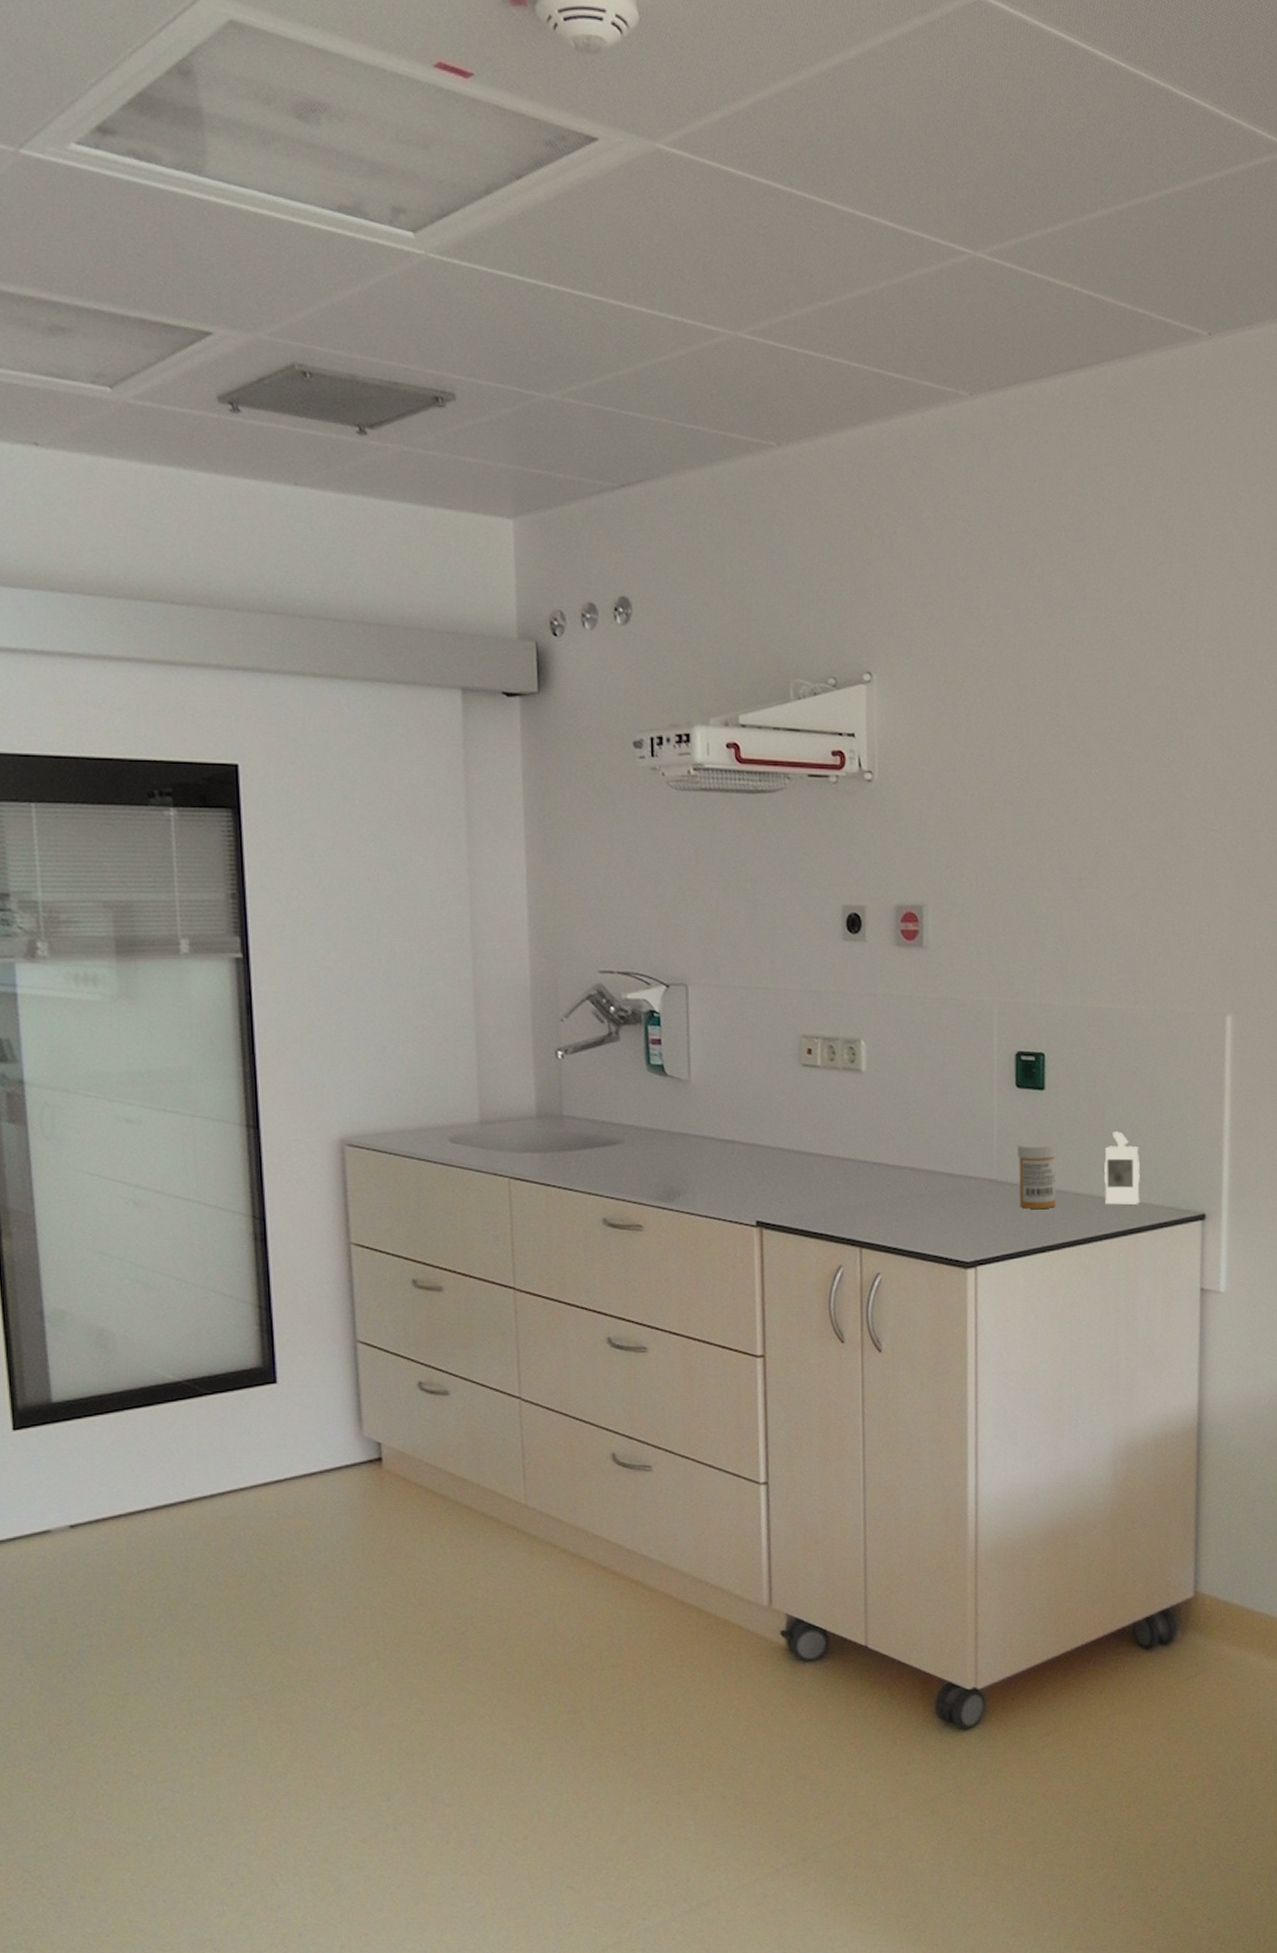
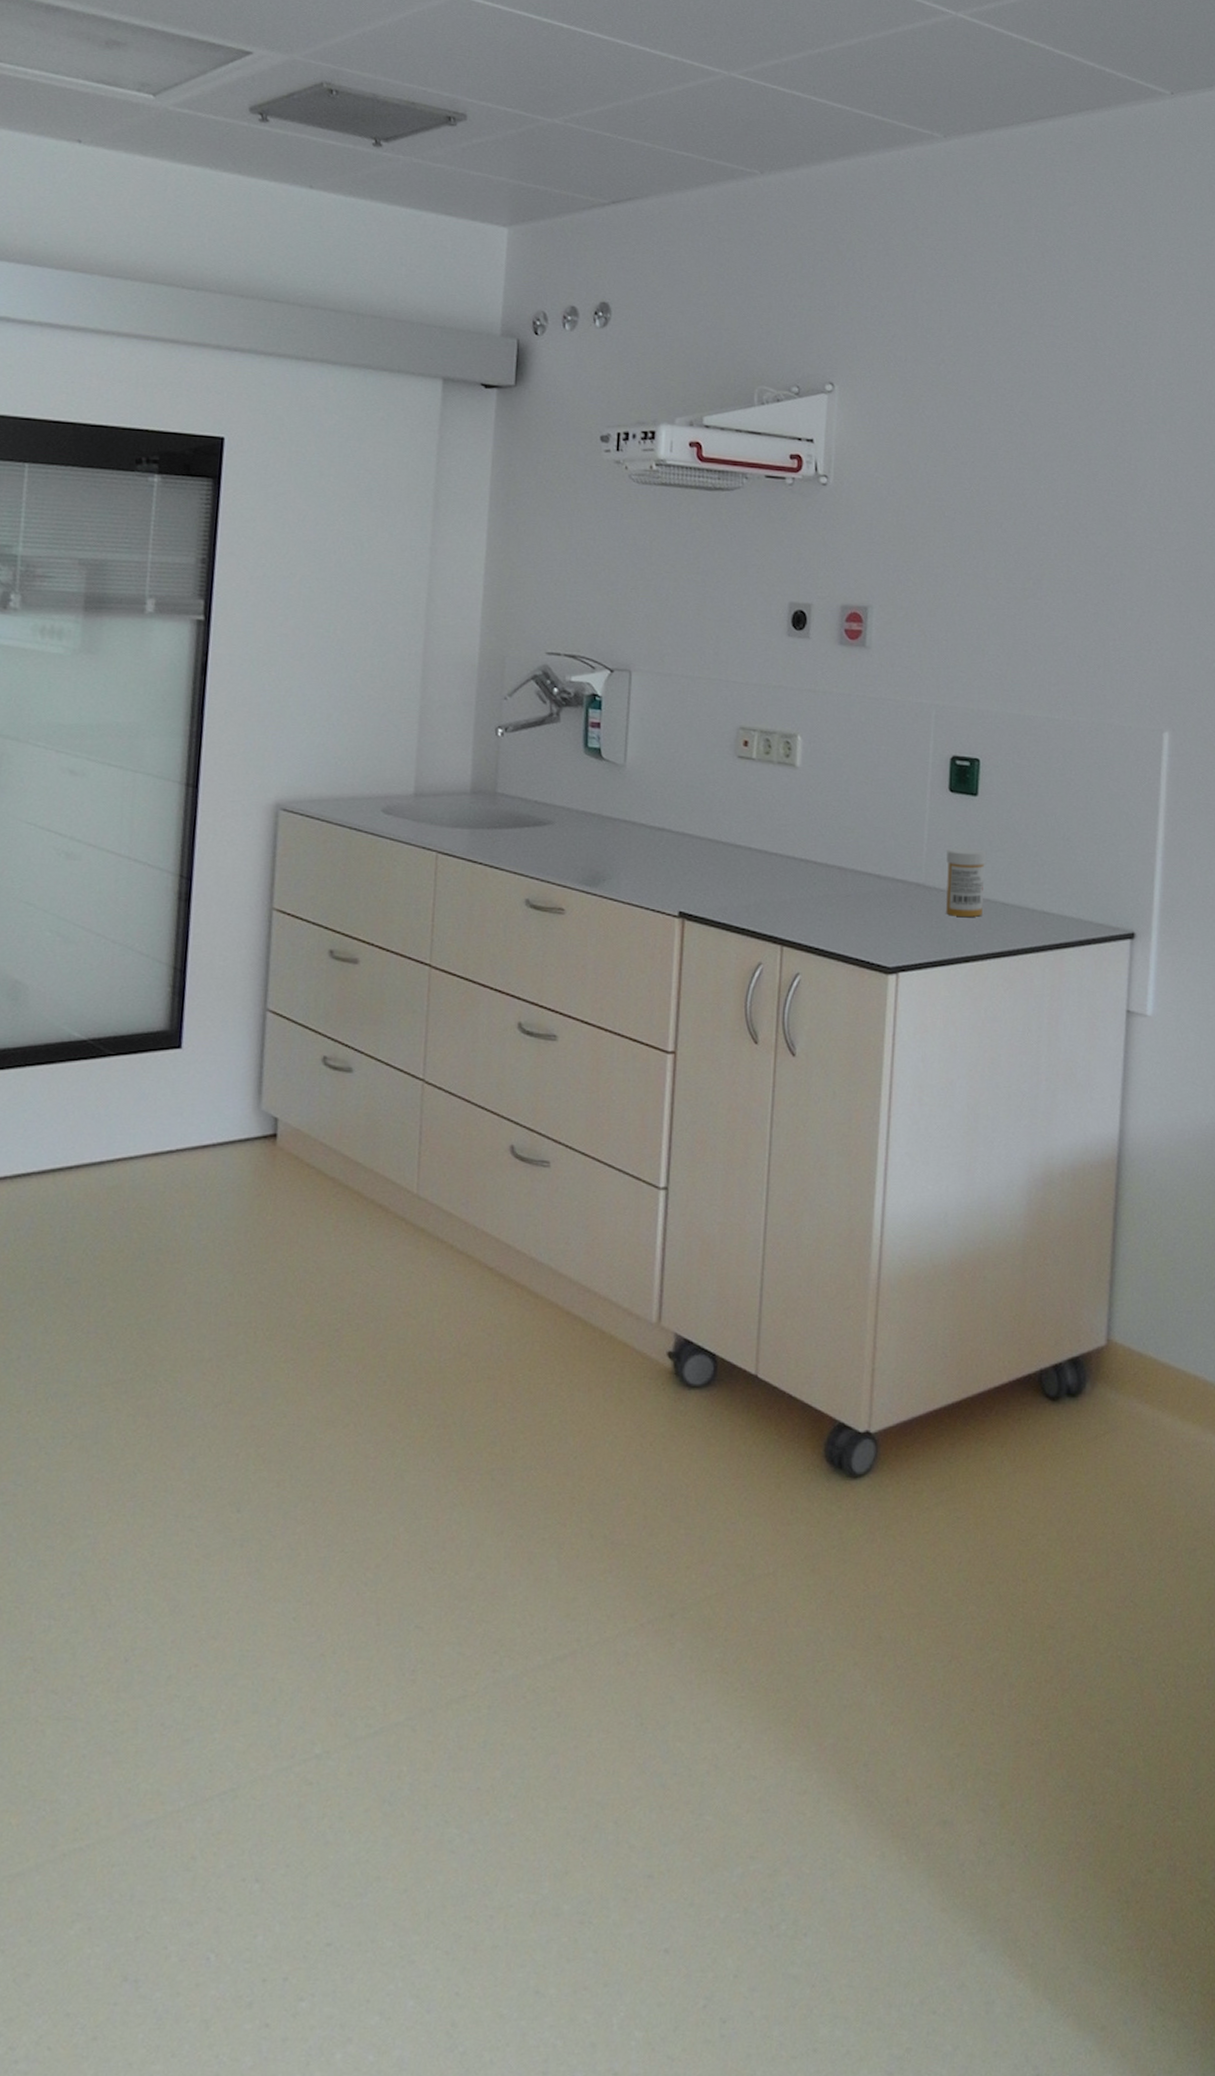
tissue box: present [1104,1131,1140,1205] -> none [1033,842,1070,918]

